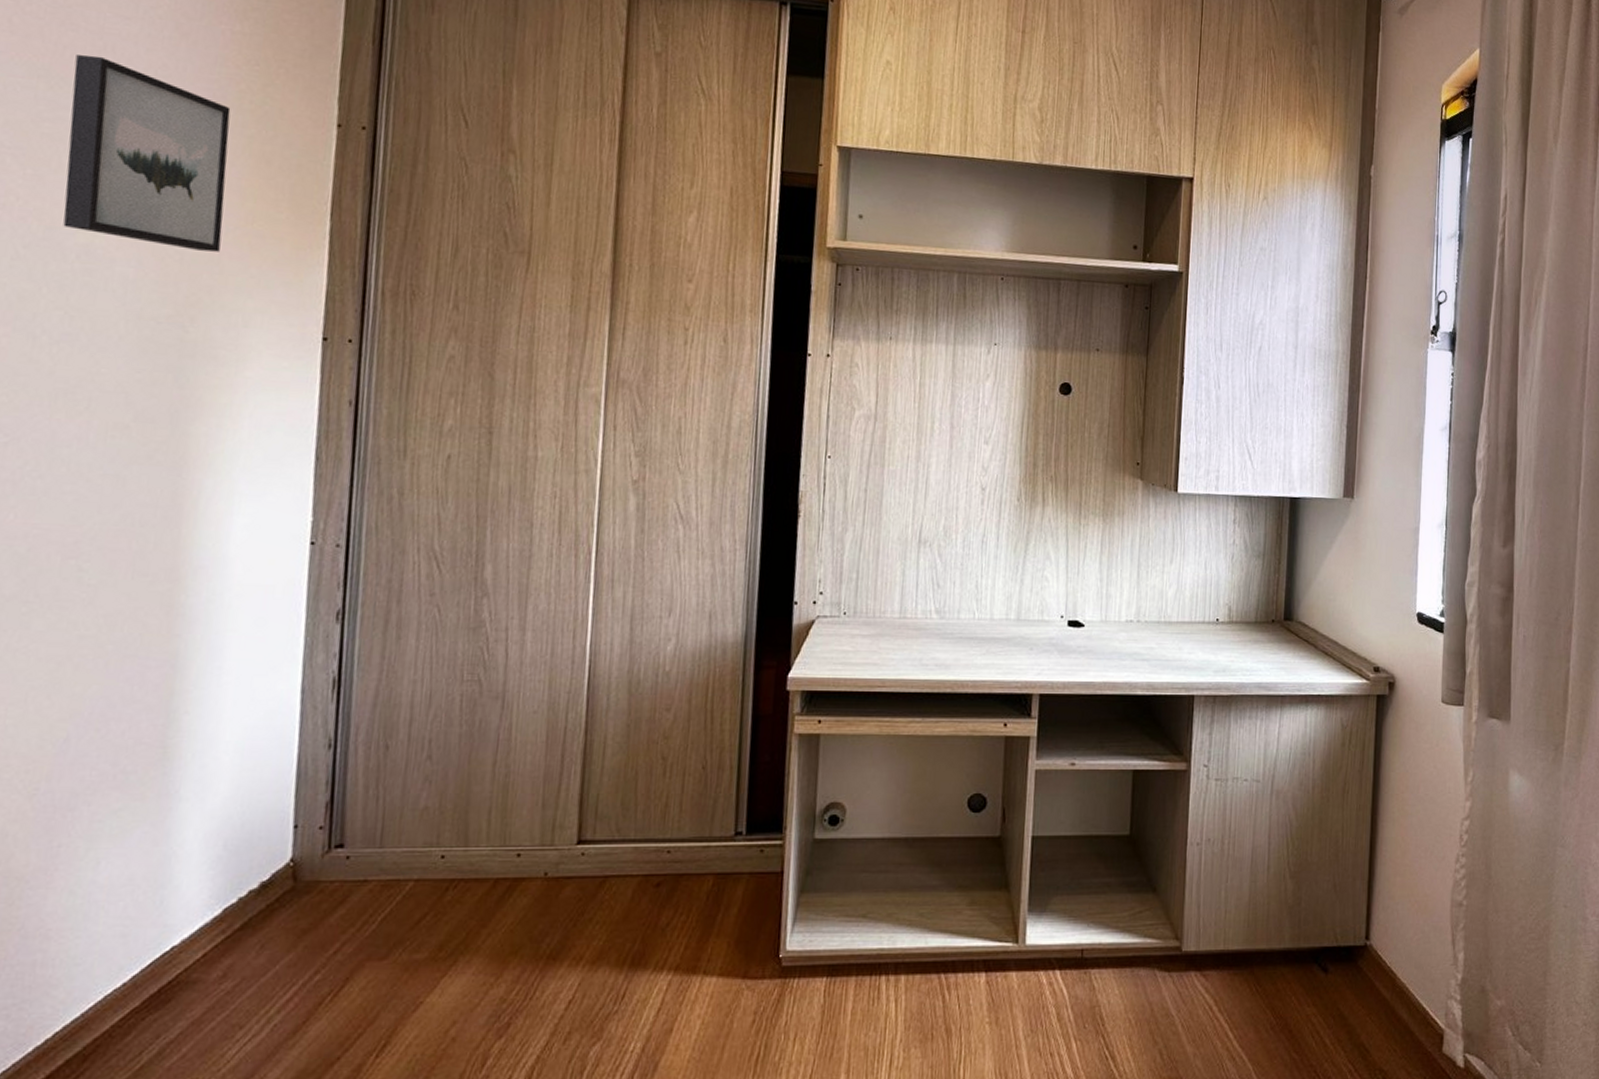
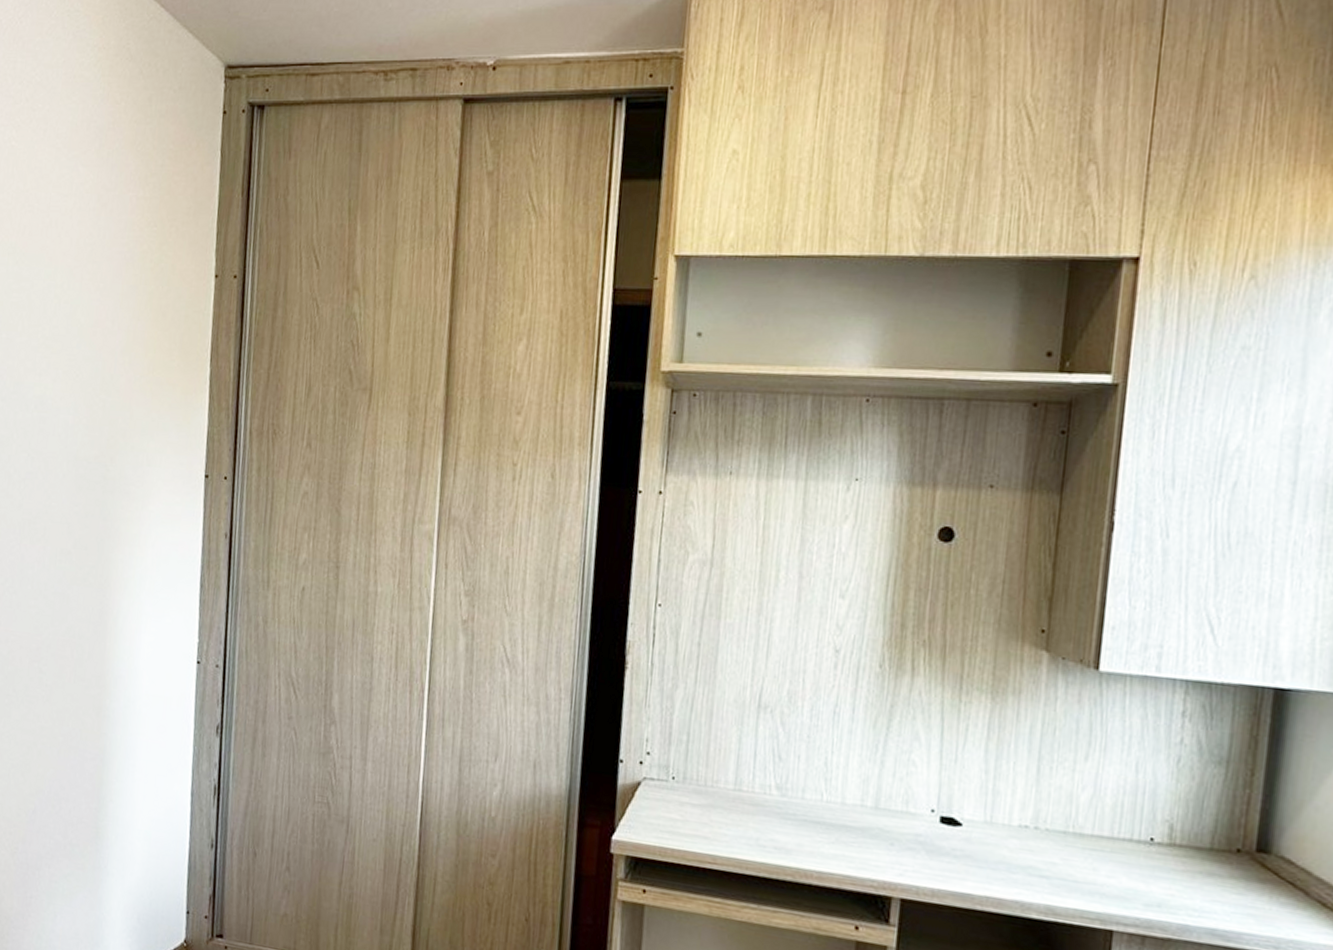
wall art: present [63,55,231,252] -> none [26,231,137,399]

